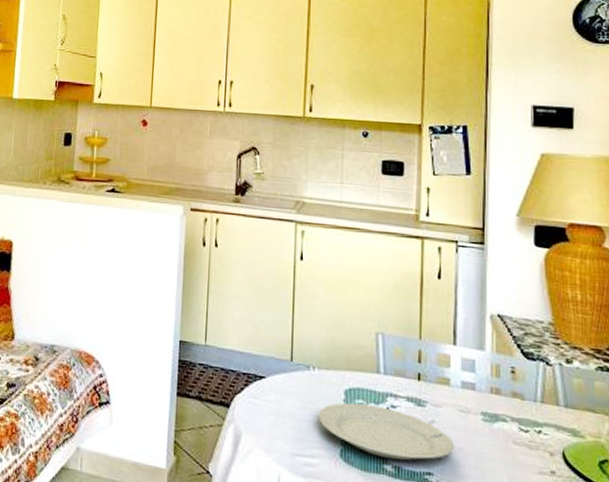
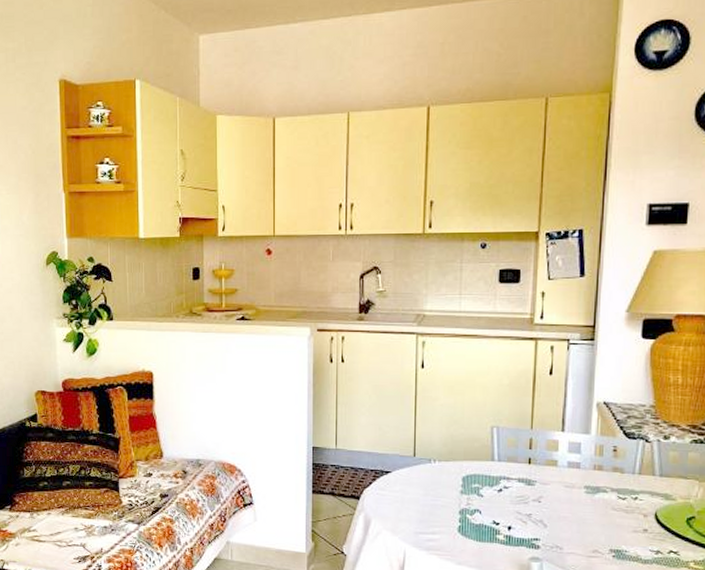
plate: present [318,402,454,461] -> none [438,487,559,530]

